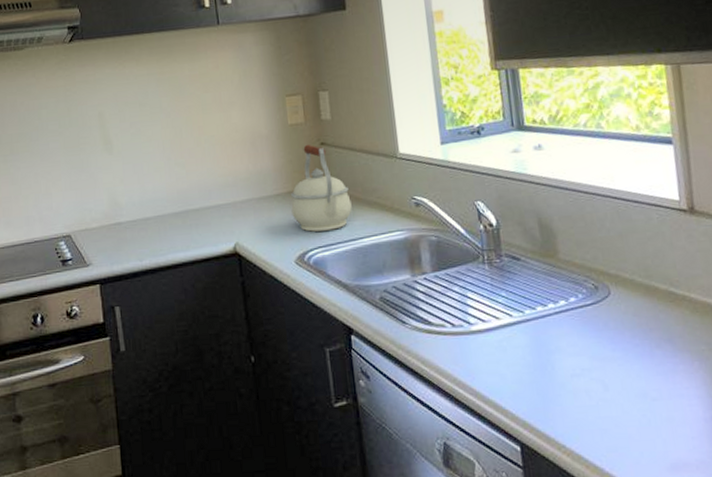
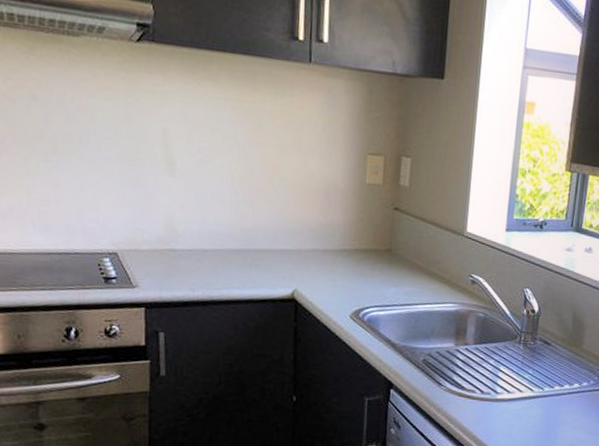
kettle: present [291,144,352,232] -> none [354,206,414,293]

